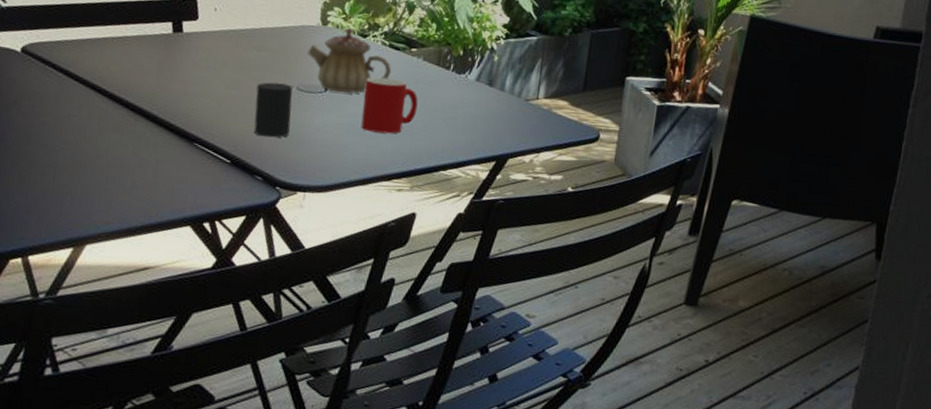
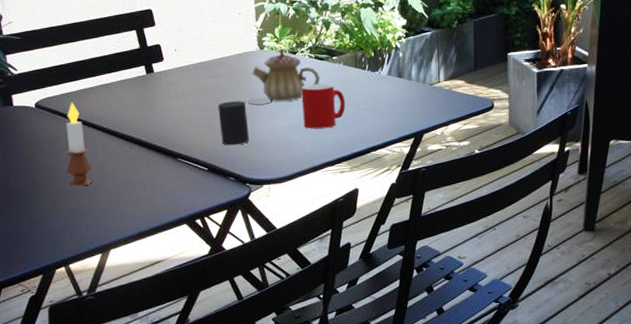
candle: none [45,53,82,159] -> present [64,102,93,187]

